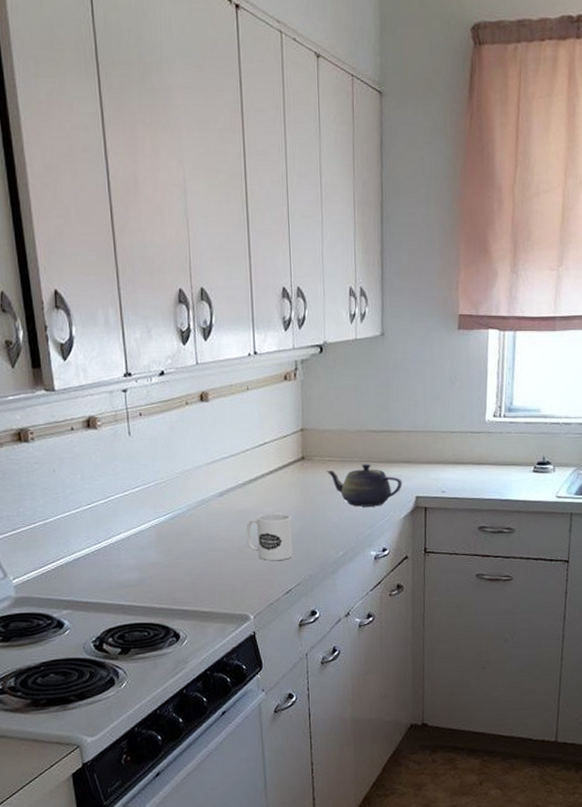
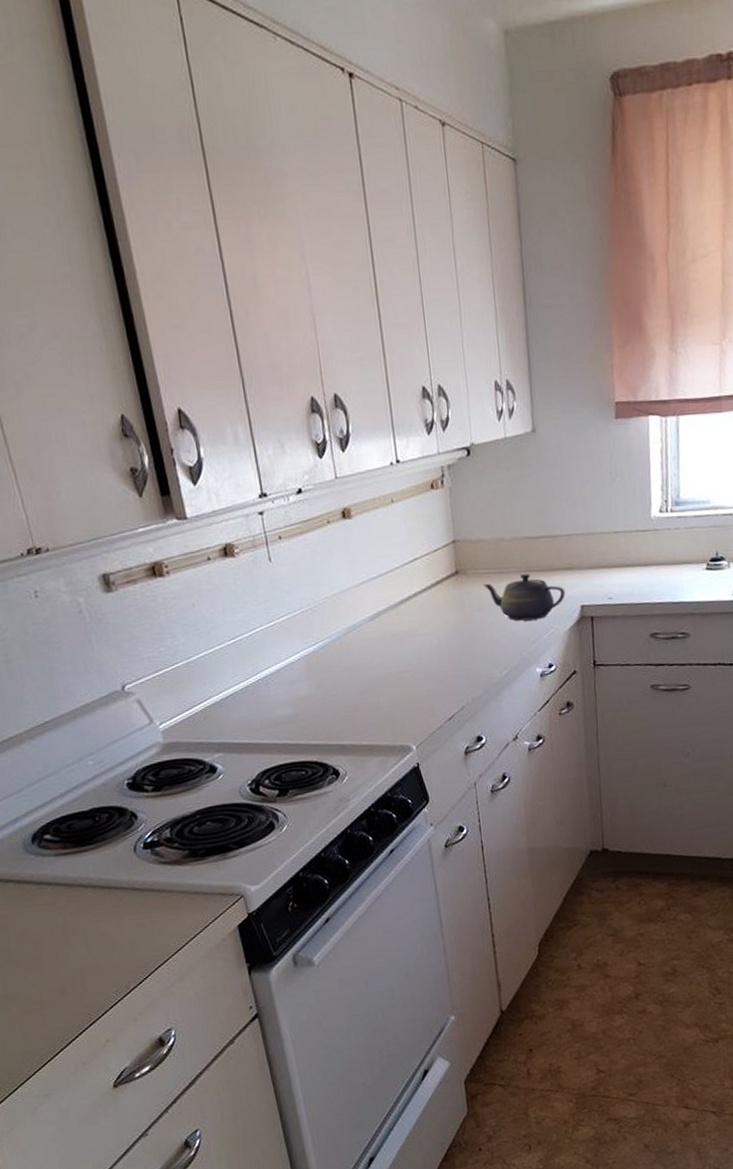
mug: present [245,513,293,561] -> none [400,634,453,687]

